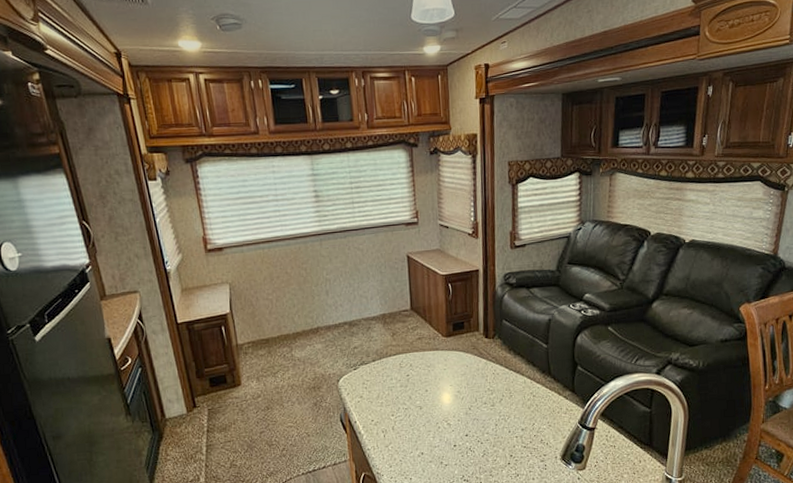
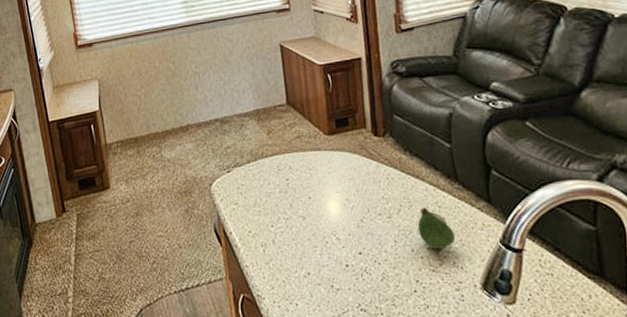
fruit: none [515,396,545,430] -> present [417,207,456,249]

